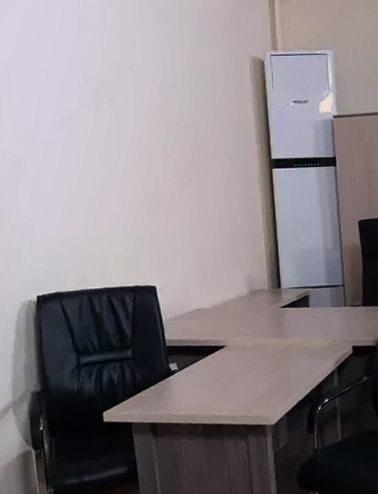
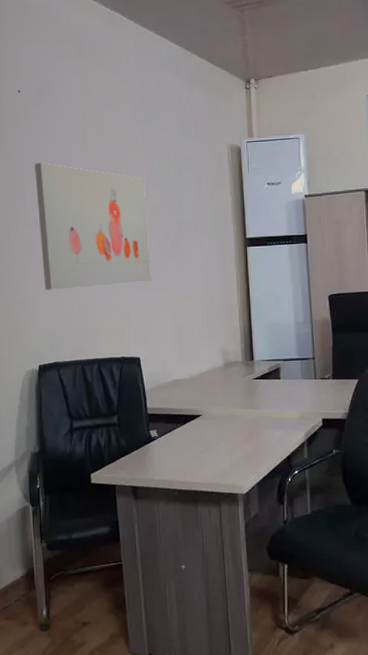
wall art: none [23,66,166,212] -> present [35,163,151,290]

